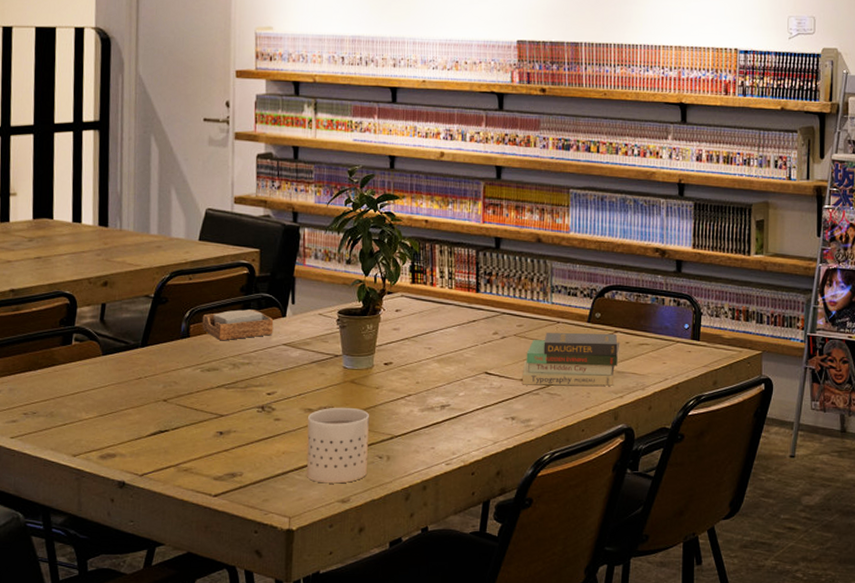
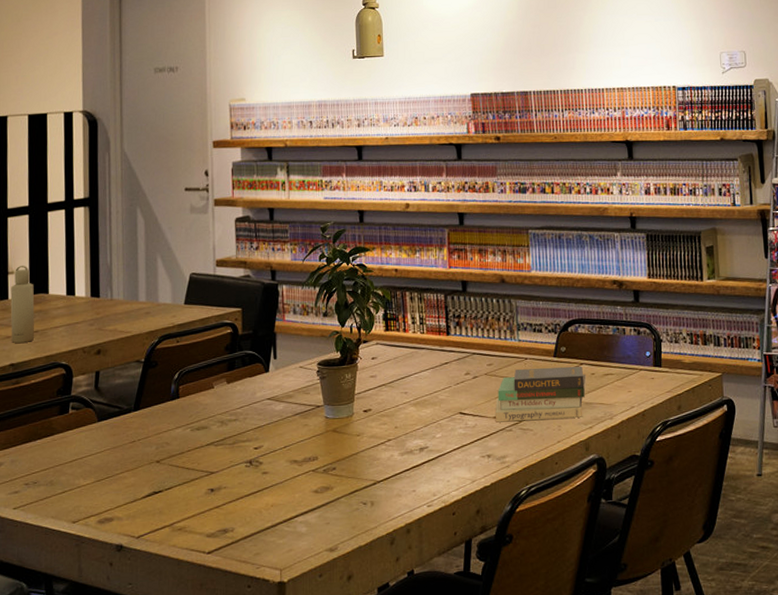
bottle: none [11,187,38,269] -> present [10,265,35,344]
napkin holder: present [202,309,274,341] -> none [190,367,258,400]
mug: present [306,407,370,484] -> none [293,456,353,534]

